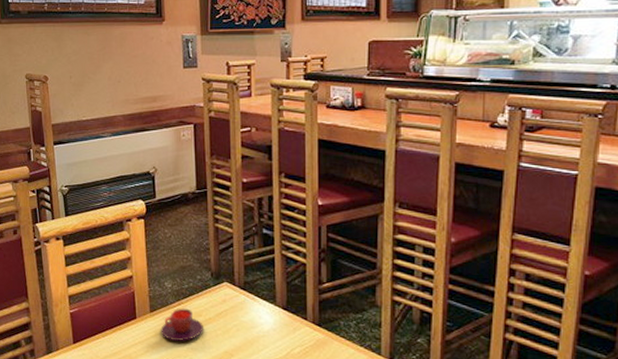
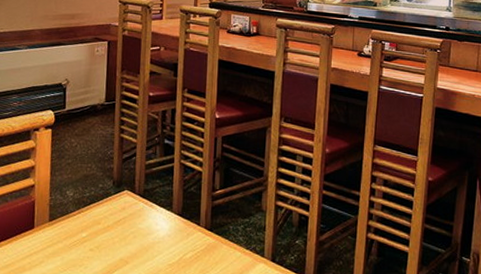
teacup: present [161,308,203,341] -> none [58,216,101,250]

